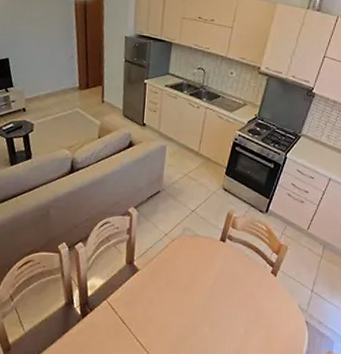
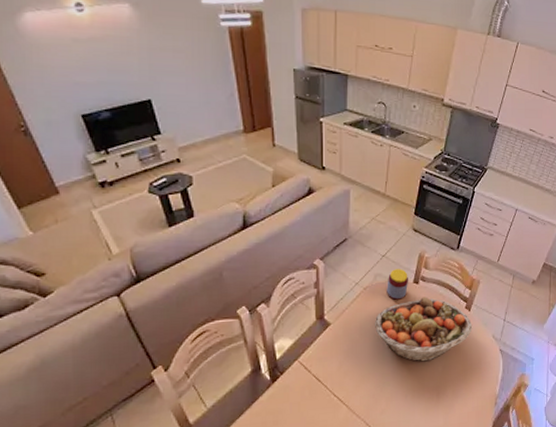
fruit basket: none [180,256,278,321] -> present [375,297,473,362]
jar: none [193,225,216,255] -> present [387,269,409,300]

